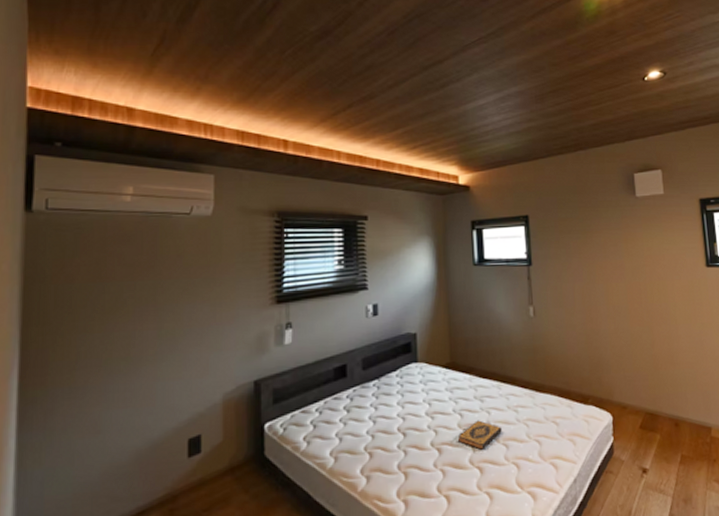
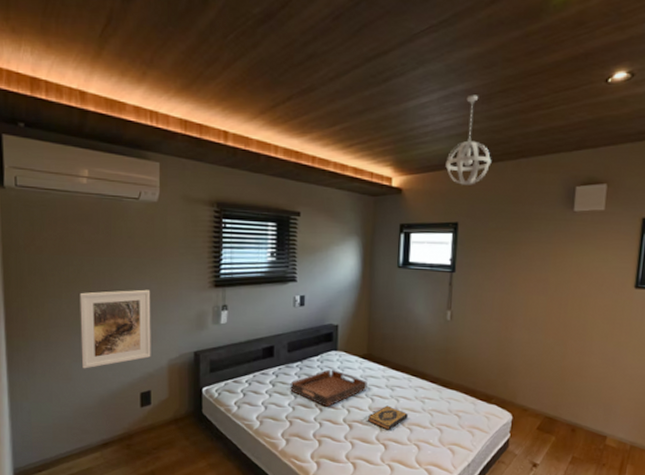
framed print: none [114,313,203,417] -> present [80,289,151,369]
serving tray: none [367,385,454,430] -> present [290,369,368,407]
pendant light: none [509,96,553,179] -> present [445,95,492,185]

